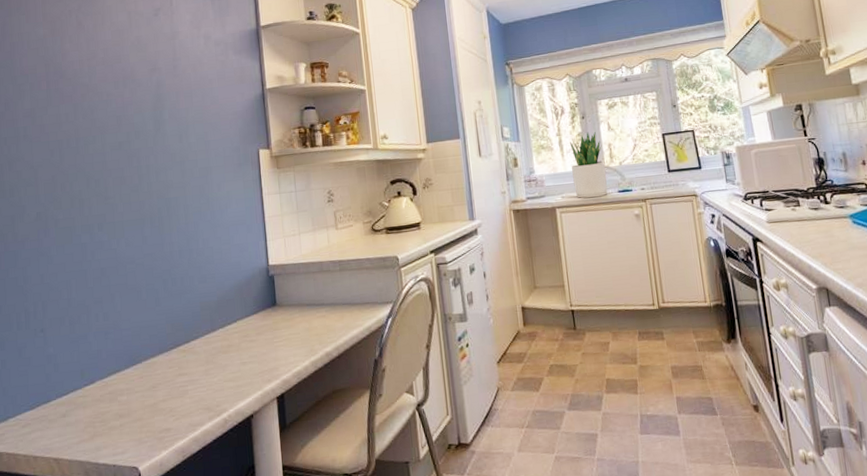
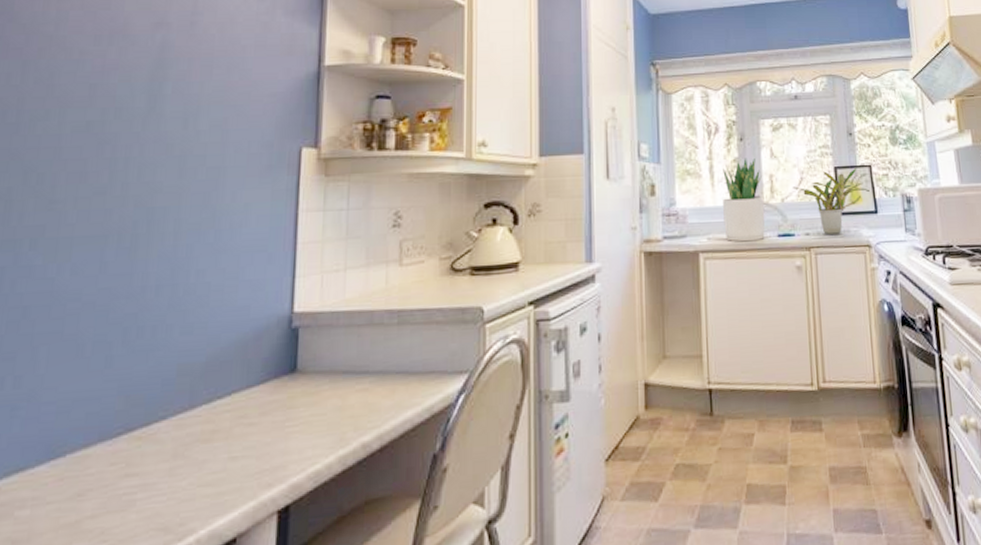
potted plant: none [628,132,694,189] -> present [792,167,871,236]

